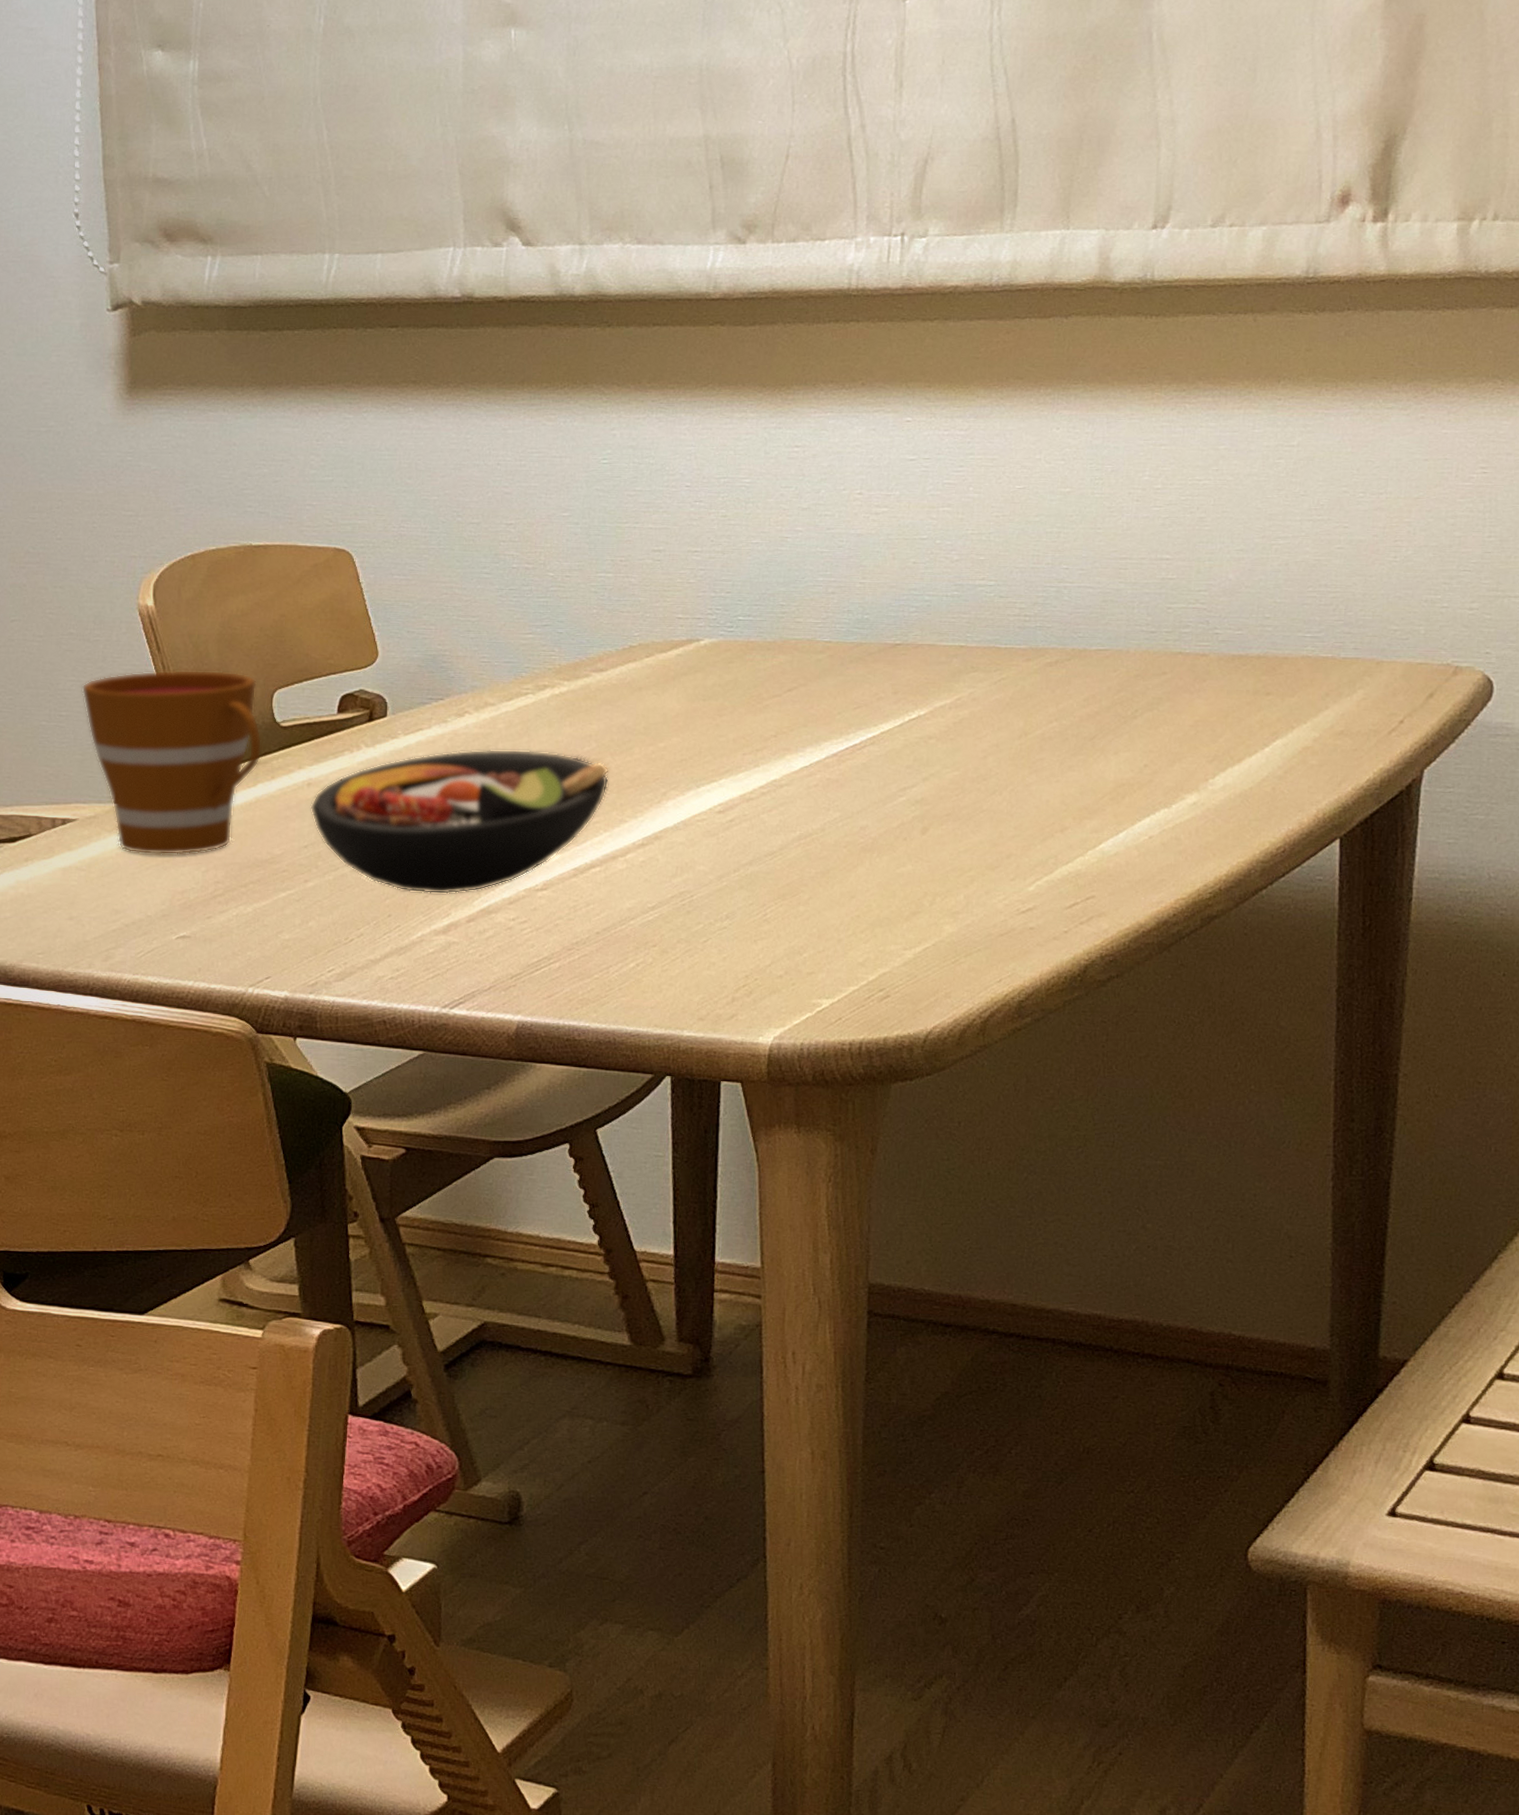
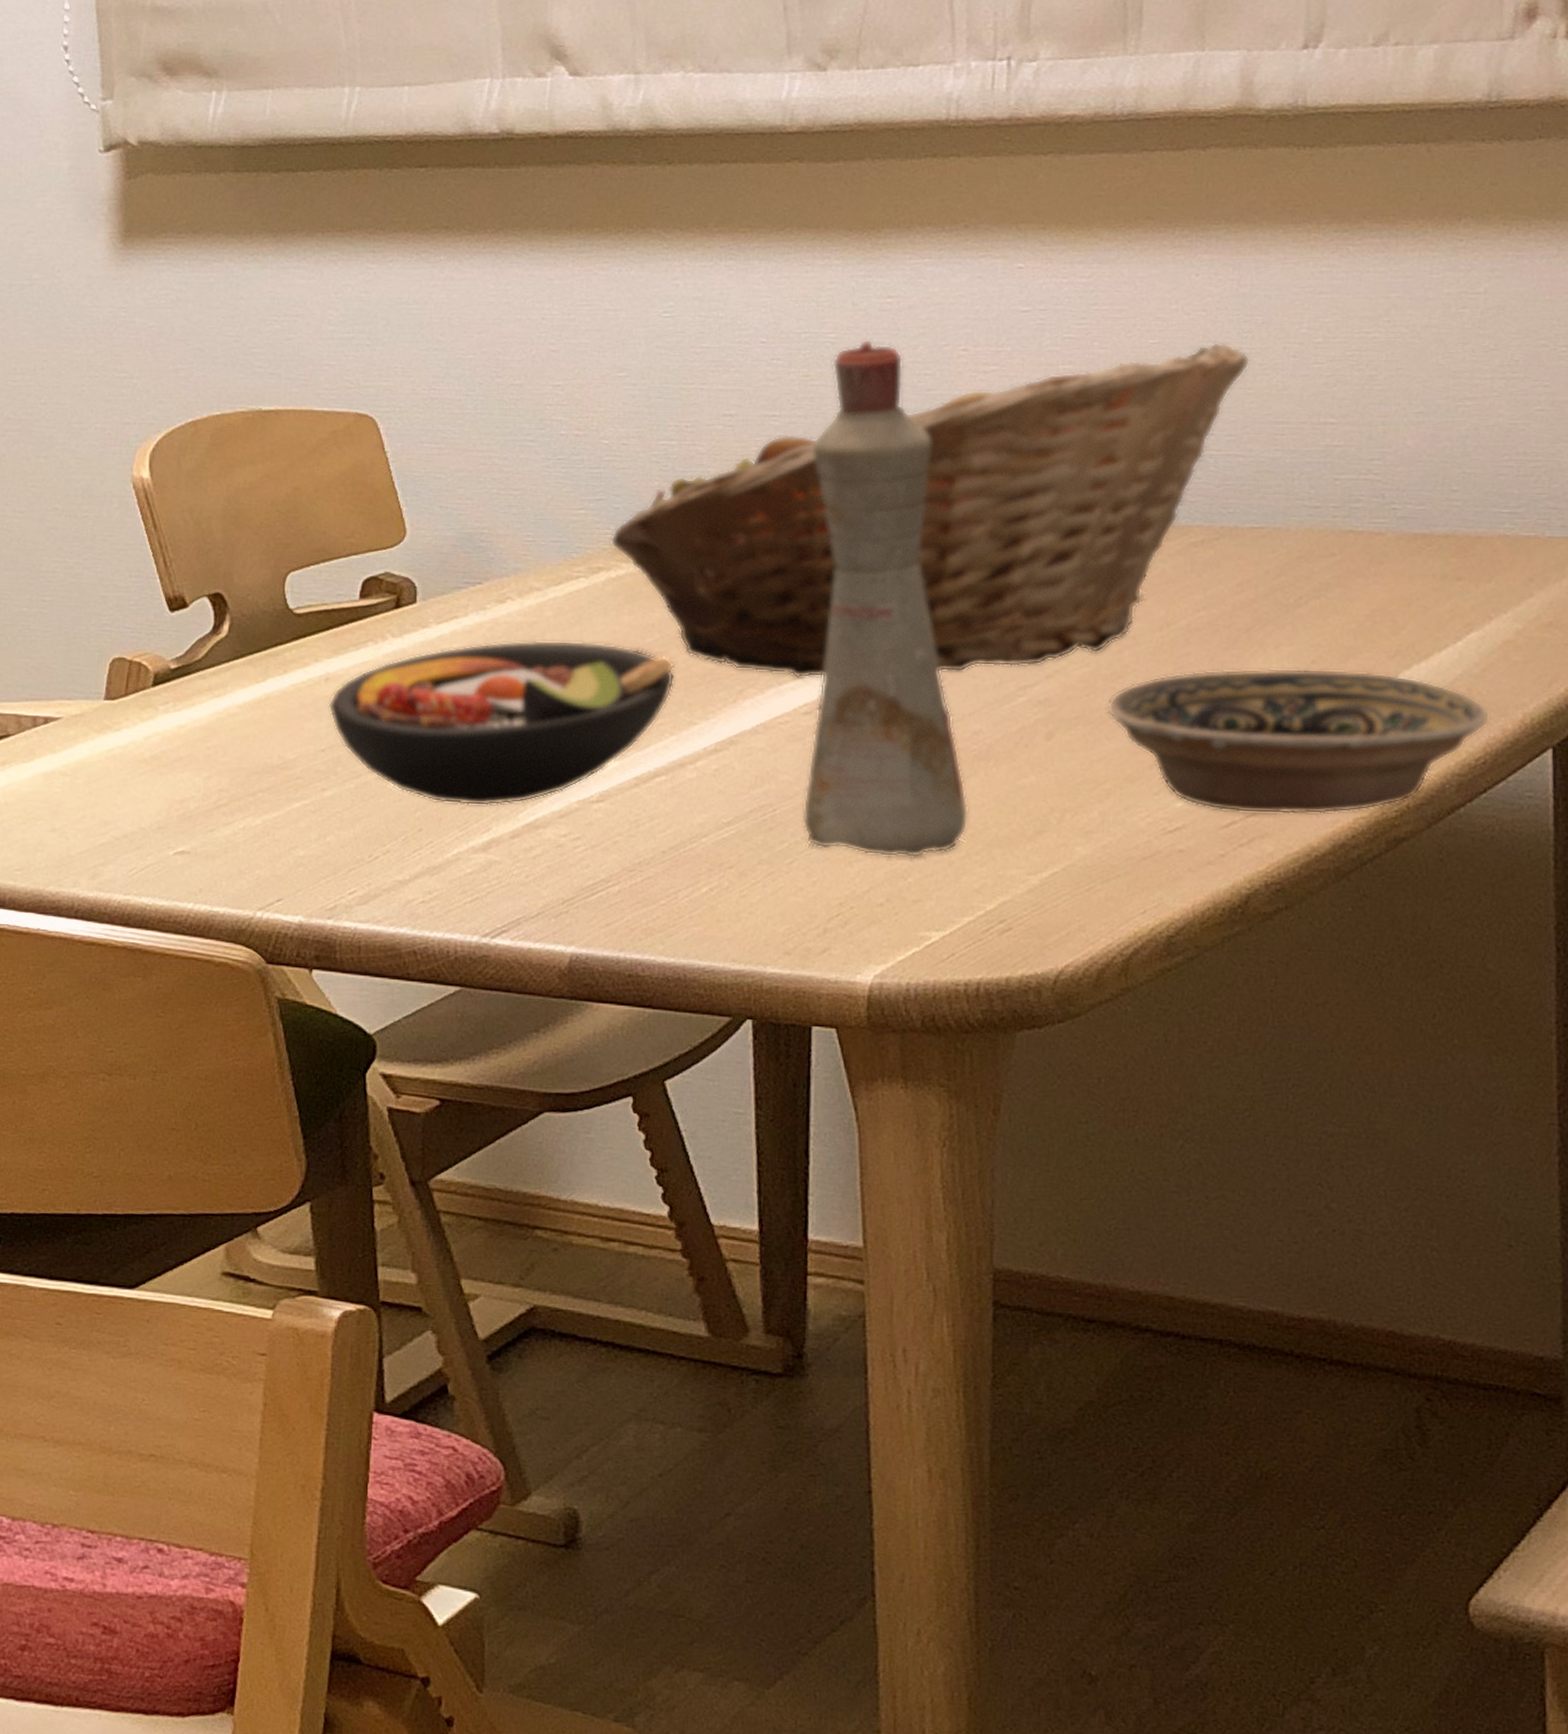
cup: present [81,669,262,855] -> none [67,549,273,759]
fruit basket: none [554,488,1101,782] -> present [610,343,1251,678]
bottle: none [715,484,856,937] -> present [802,339,969,858]
bowl: none [972,770,1290,897] -> present [1106,667,1490,815]

